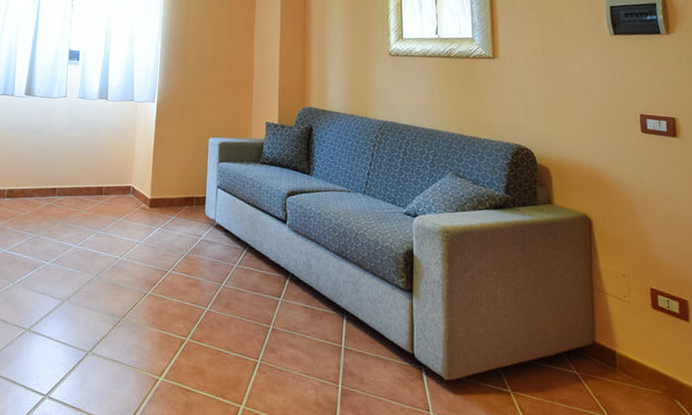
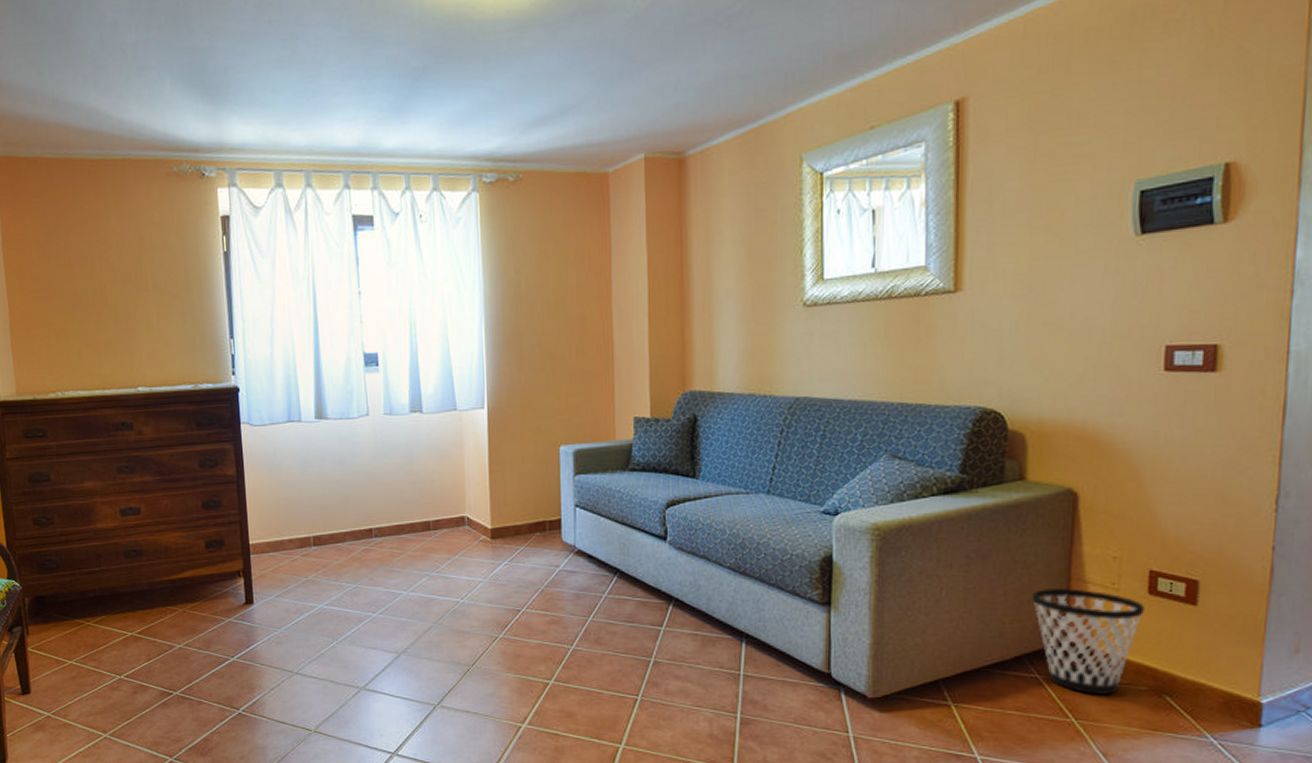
wastebasket: none [566,295,652,395] -> present [1032,588,1146,694]

